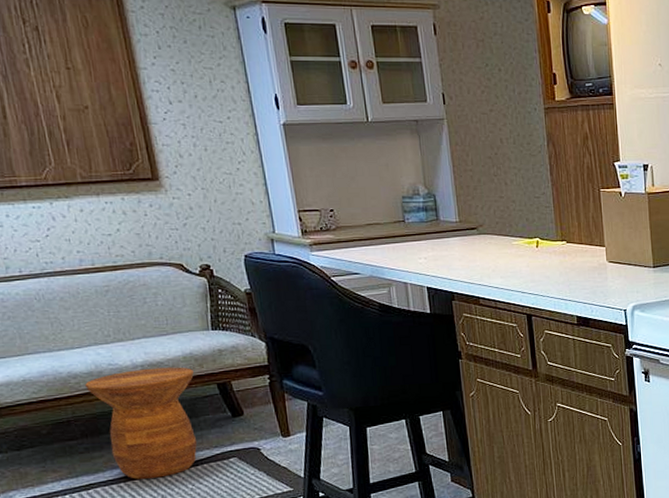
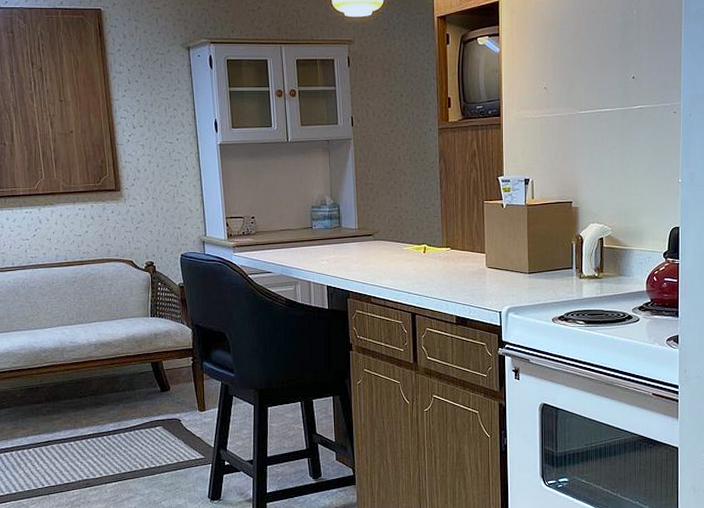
side table: present [85,367,198,479] -> none [52,347,134,439]

